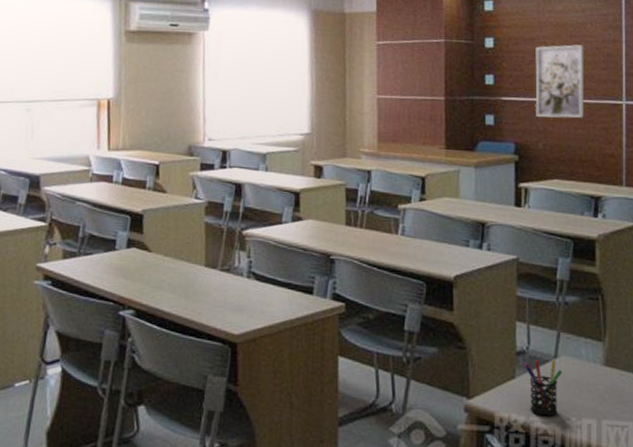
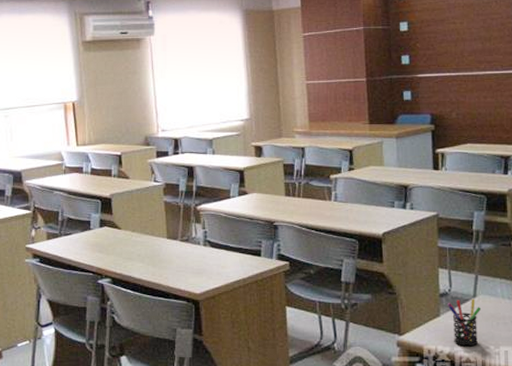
wall art: present [535,44,585,118] -> none [446,22,493,90]

